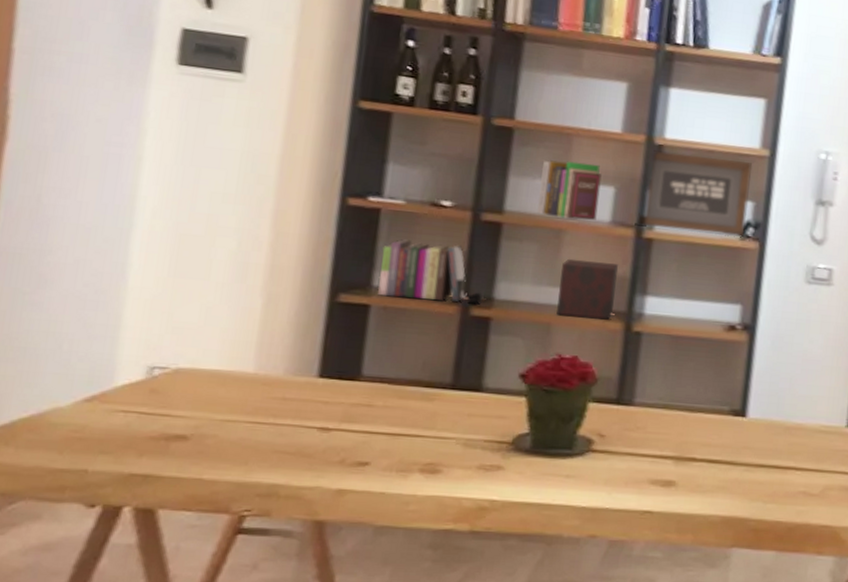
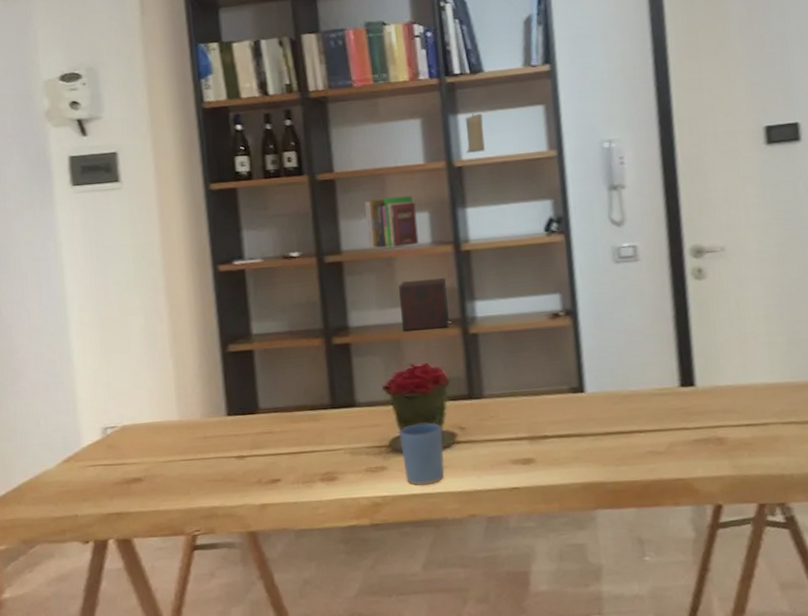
books: present [378,239,485,304] -> none [253,287,342,341]
mug: none [523,422,578,495] -> present [398,422,445,486]
picture frame: present [637,150,752,238] -> none [453,165,549,241]
candle: none [670,90,698,135] -> present [465,113,485,154]

